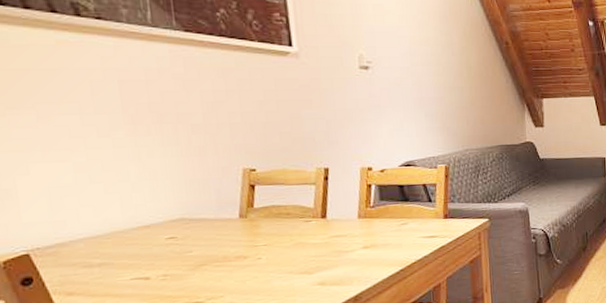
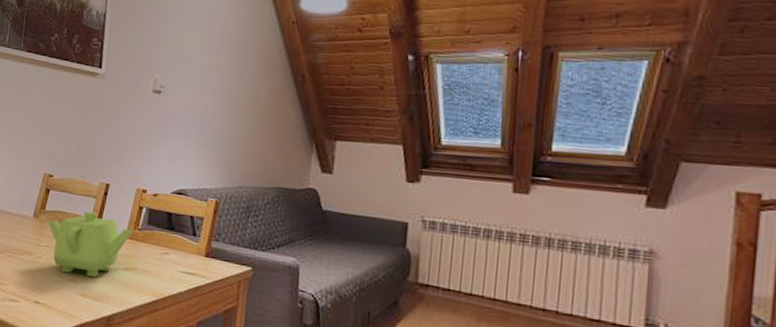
teapot: none [259,199,365,267] -> present [47,211,132,278]

